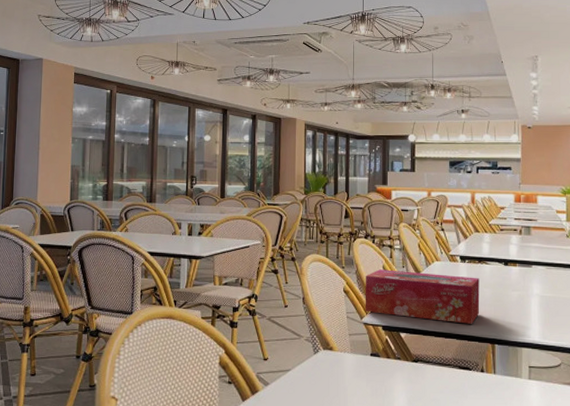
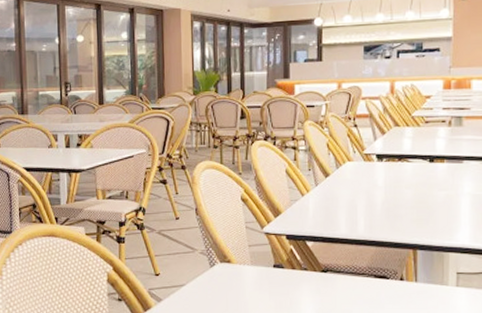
tissue box: present [365,269,480,324] -> none [265,173,400,229]

